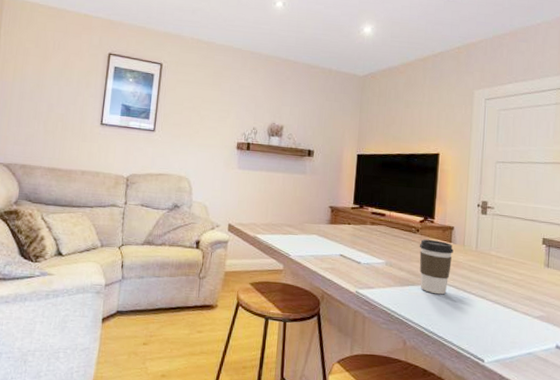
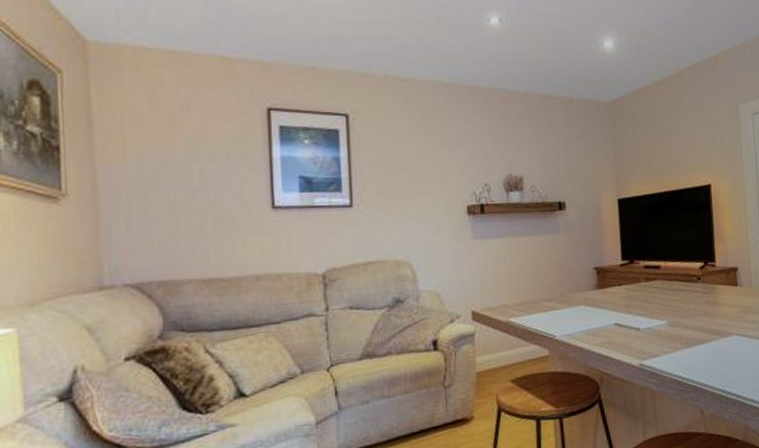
coffee cup: present [419,239,454,295] -> none [703,286,741,349]

